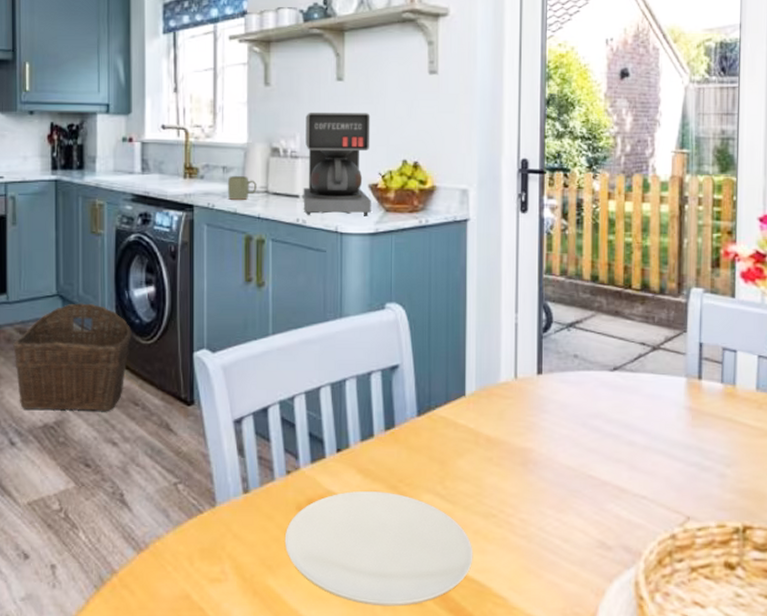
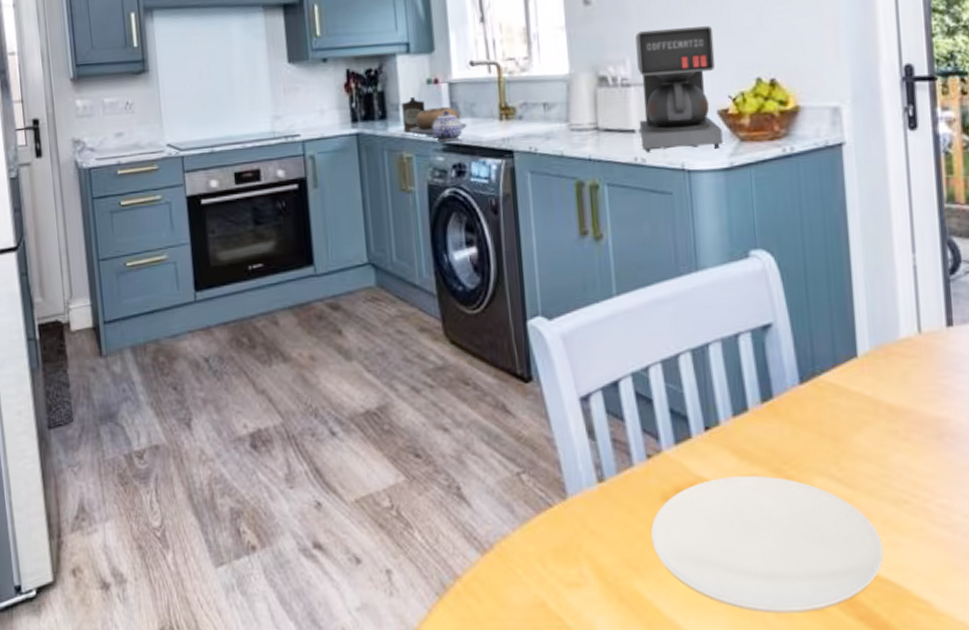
wicker basket: present [13,303,132,411] -> none [325,270,455,394]
canister: none [98,152,119,182] -> present [401,97,425,132]
bread: none [103,162,155,188] -> present [409,106,467,138]
teapot: none [124,166,151,193] -> present [432,110,463,142]
mug: present [227,176,257,200] -> none [550,112,585,141]

